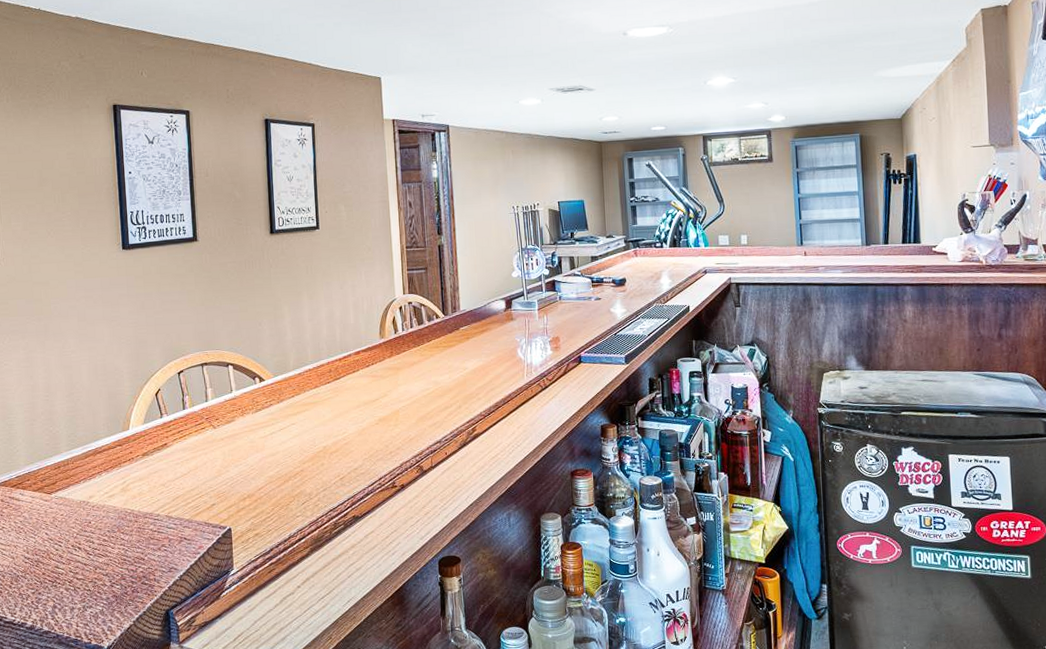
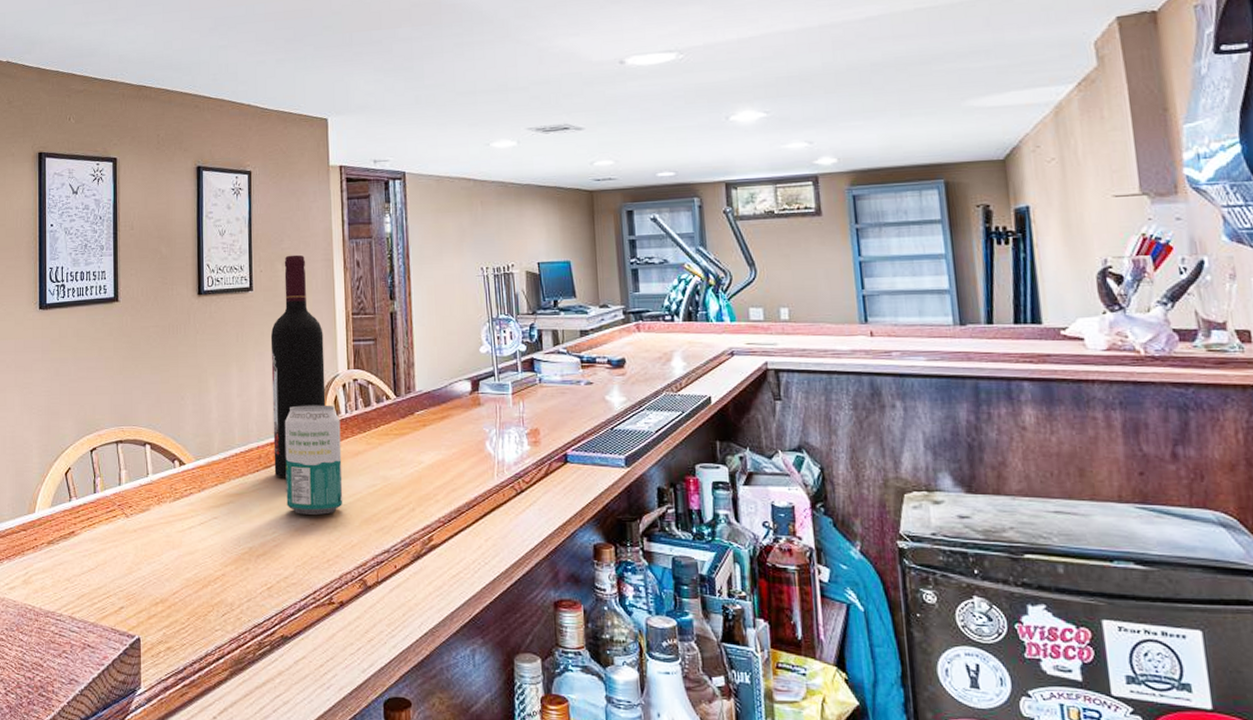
wine bottle: none [336,197,386,387] -> present [270,254,326,477]
beverage can: none [350,324,402,417] -> present [284,405,343,515]

